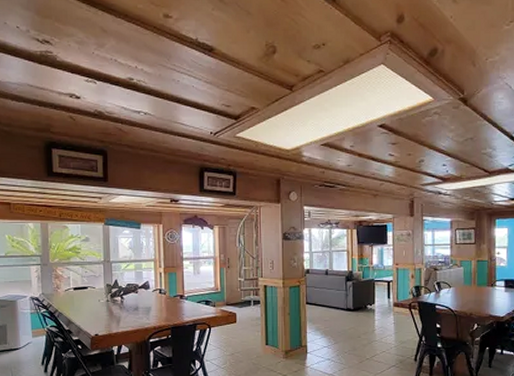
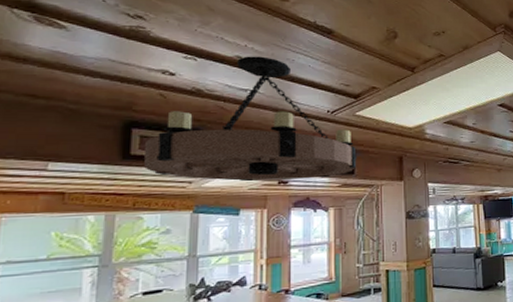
chandelier: none [62,78,238,199] -> present [143,56,357,182]

